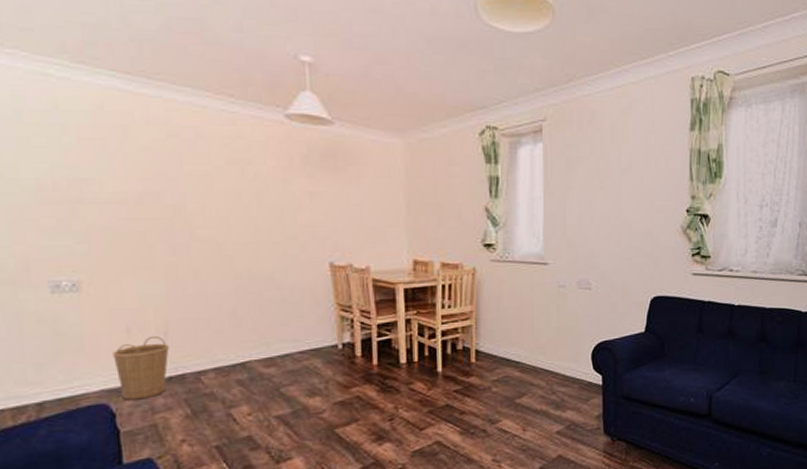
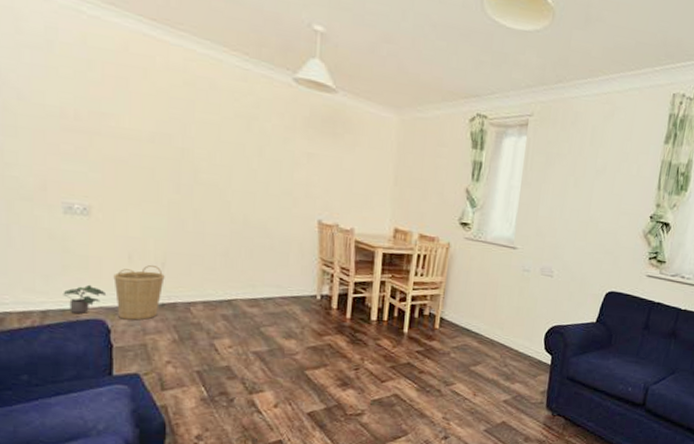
potted plant: none [58,367,108,402] -> present [63,284,107,314]

